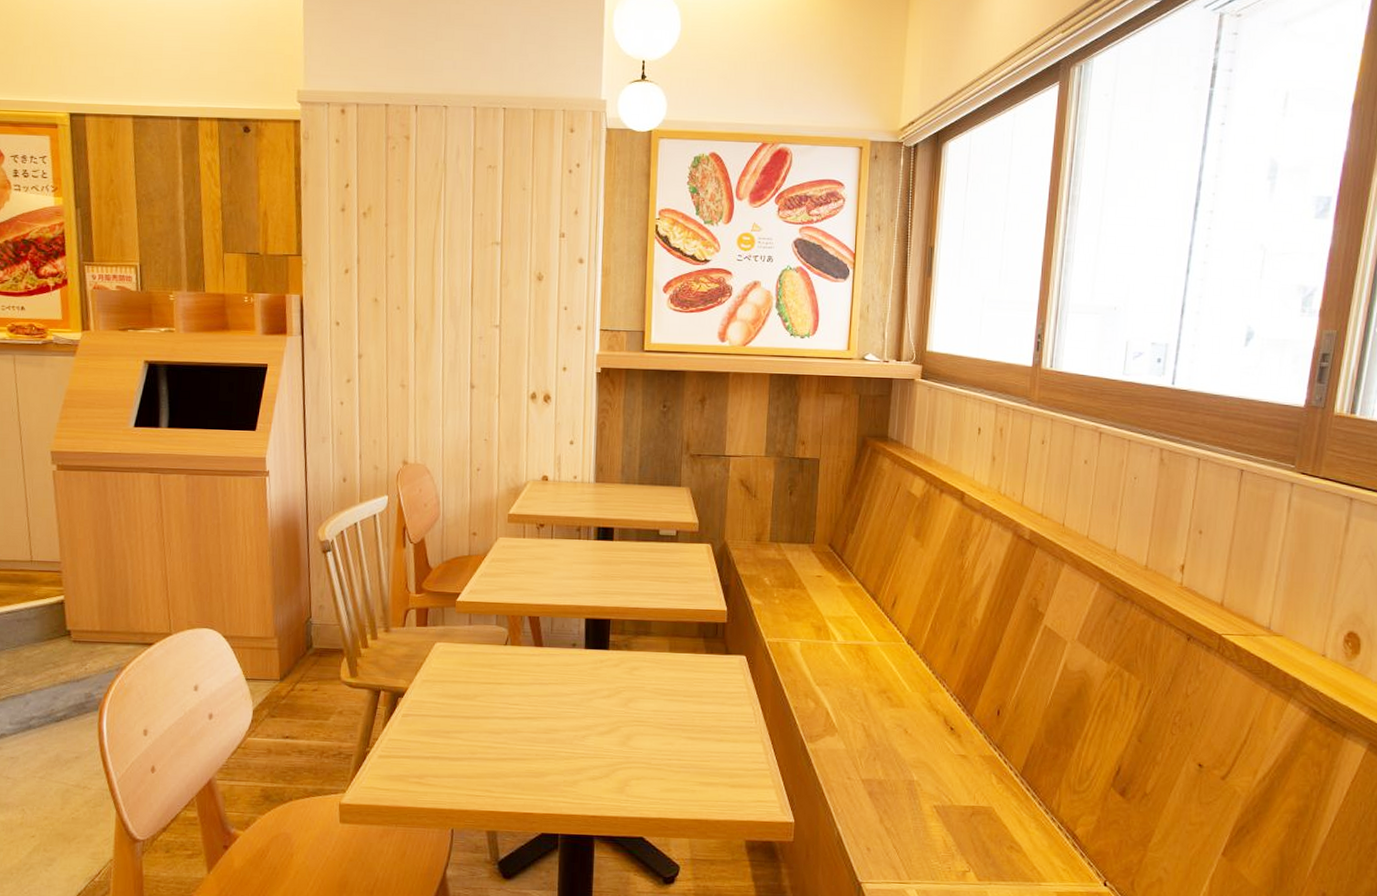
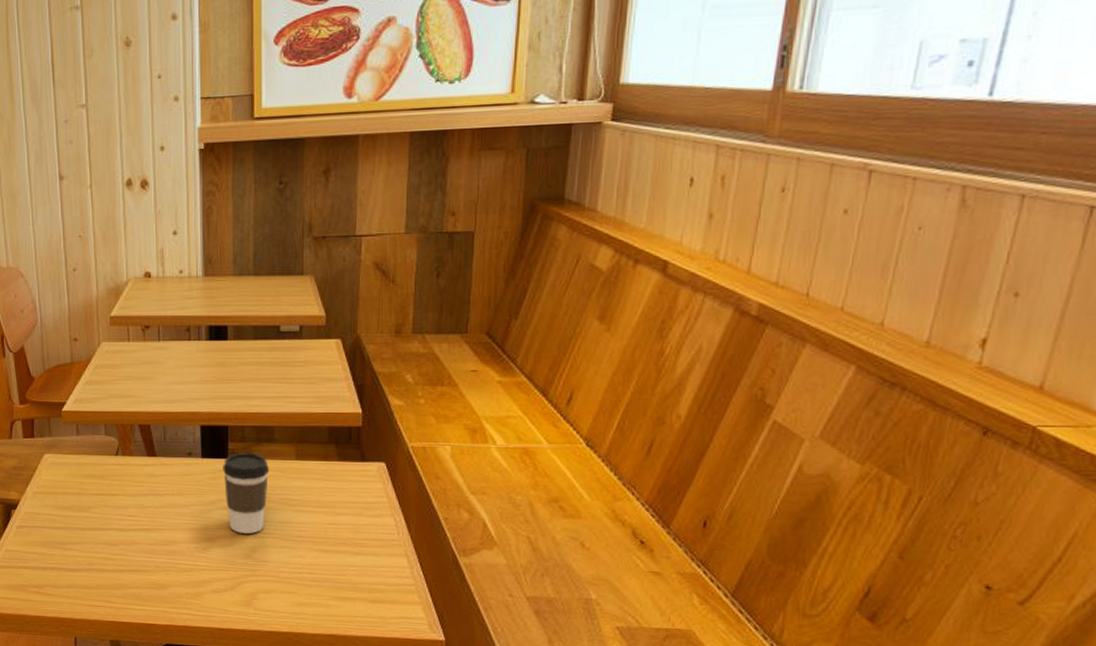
coffee cup: none [604,644,646,722] -> present [223,453,270,534]

